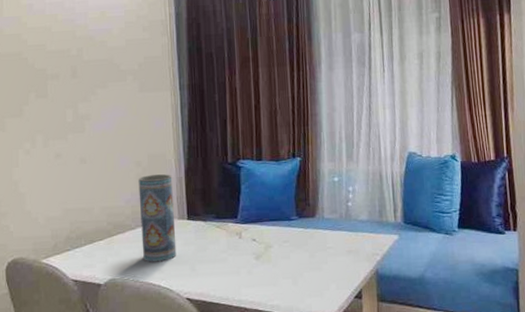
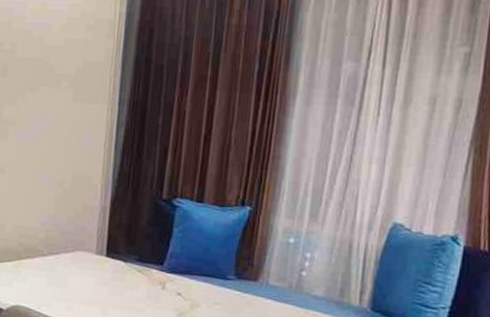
vase: present [138,174,177,262] -> none [51,198,96,299]

